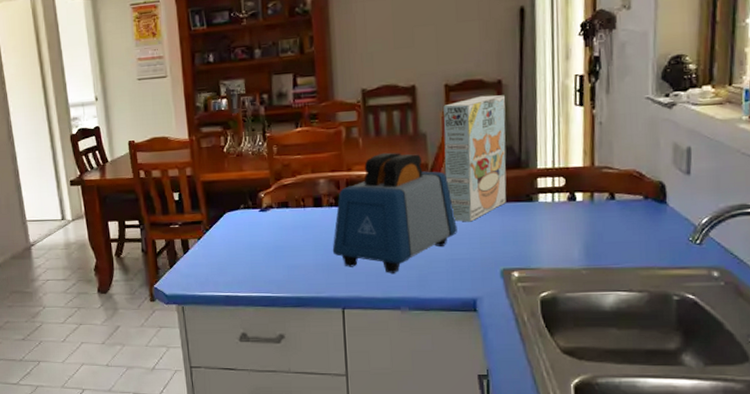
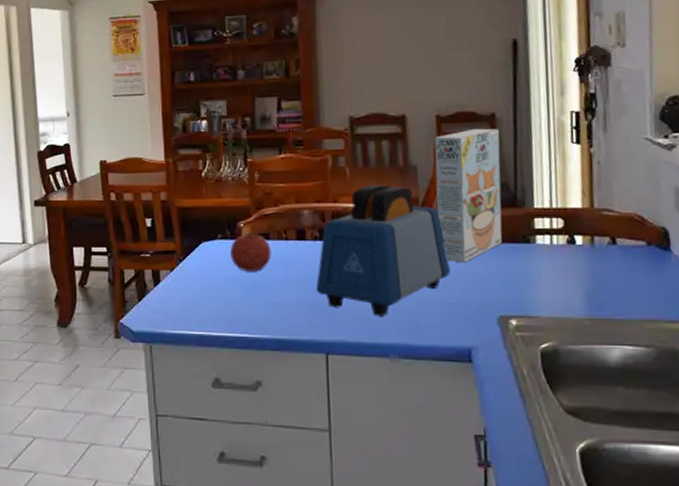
fruit: none [252,200,291,238] -> present [230,231,272,272]

